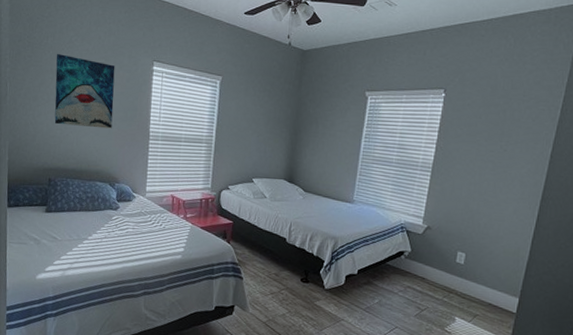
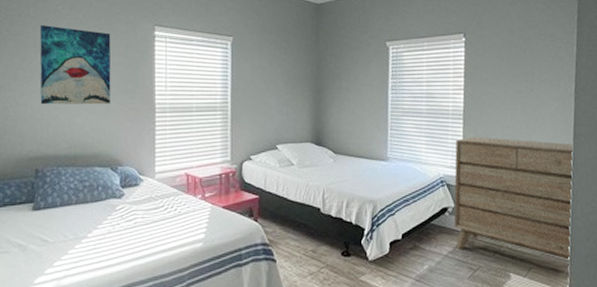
dresser: none [407,189,541,314] -> present [453,136,574,261]

